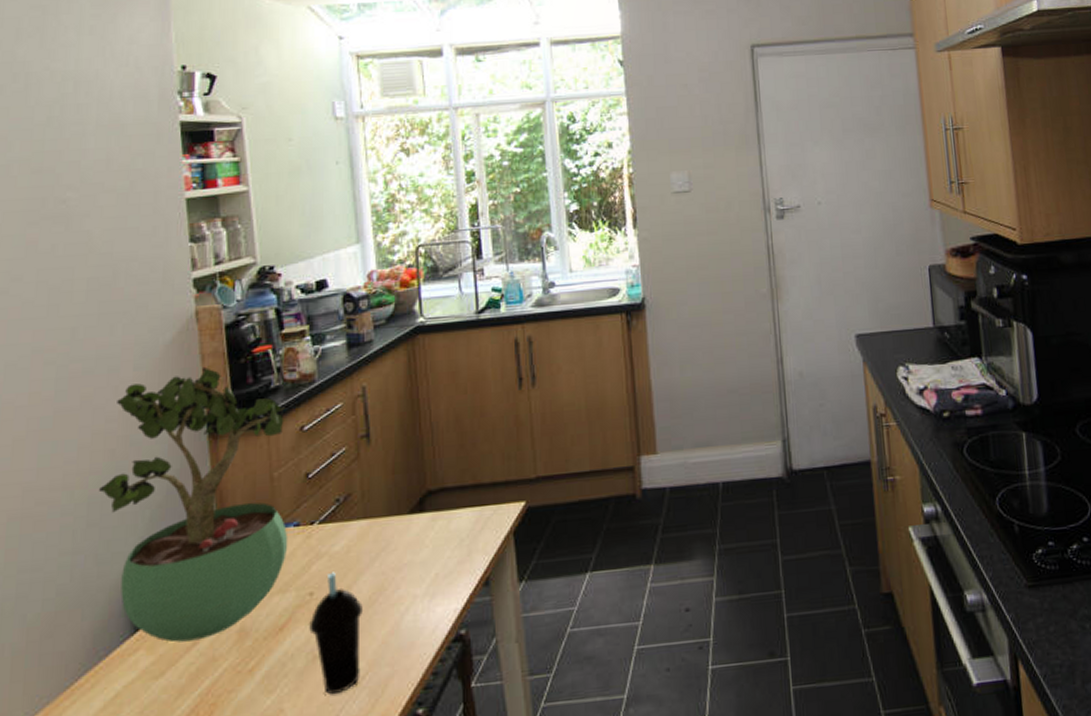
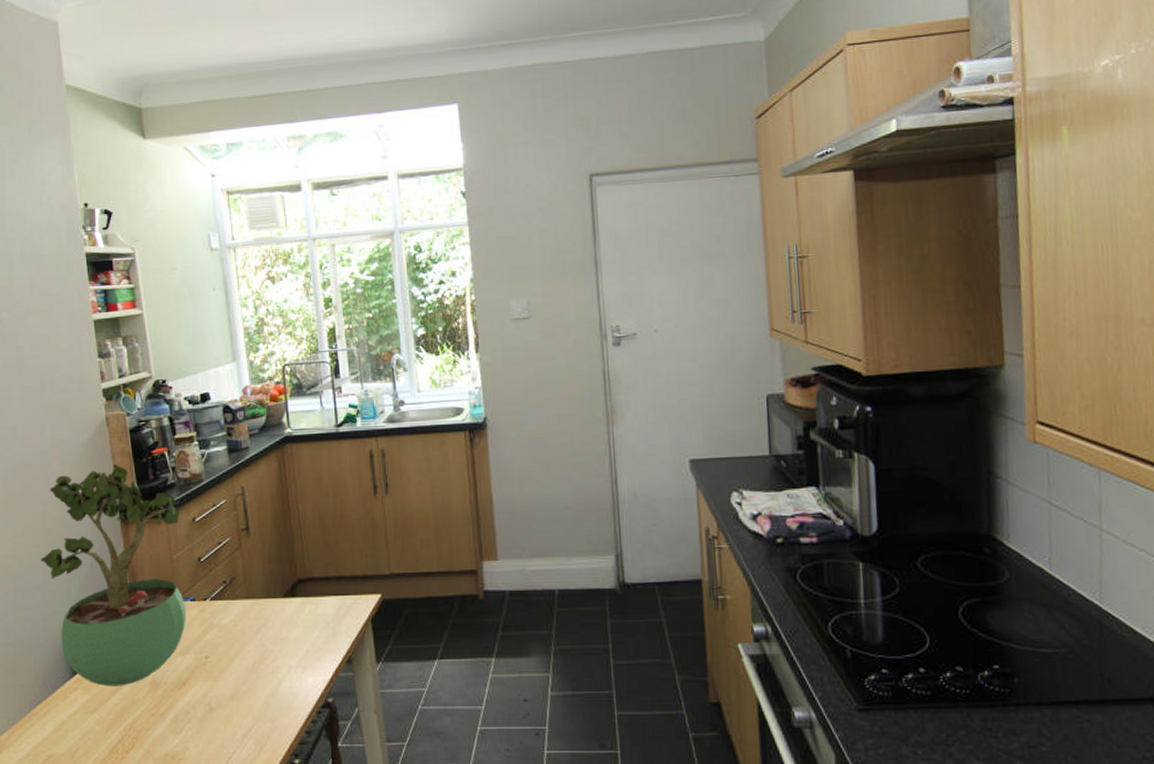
cup: present [309,572,363,695] -> none [206,641,248,741]

